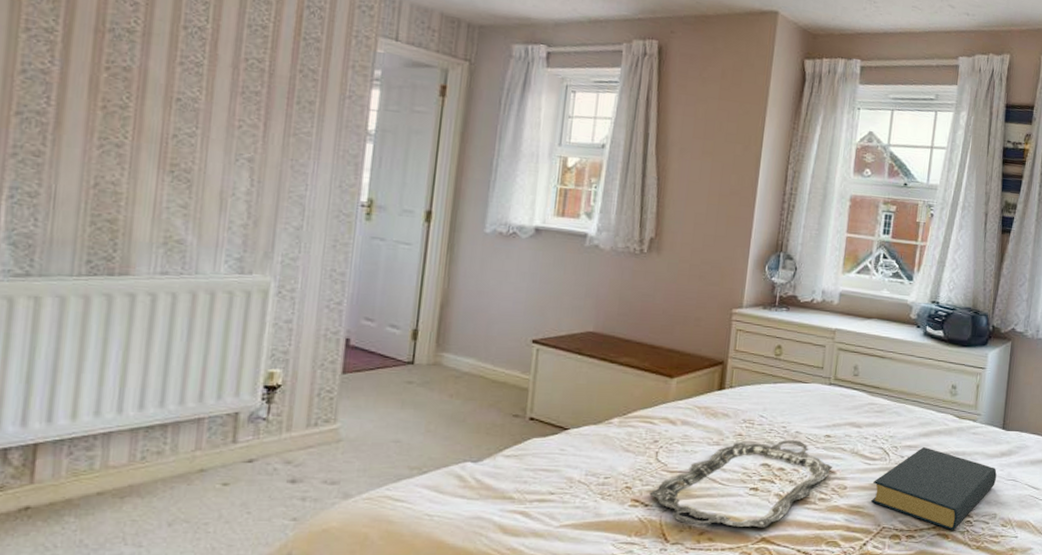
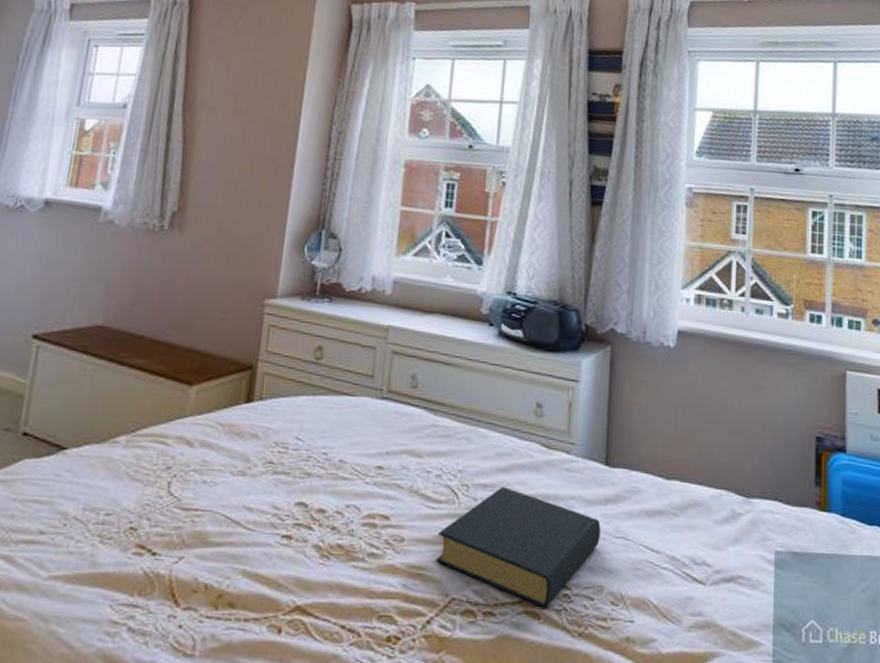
serving tray: present [649,440,833,528] -> none [158,471,387,592]

